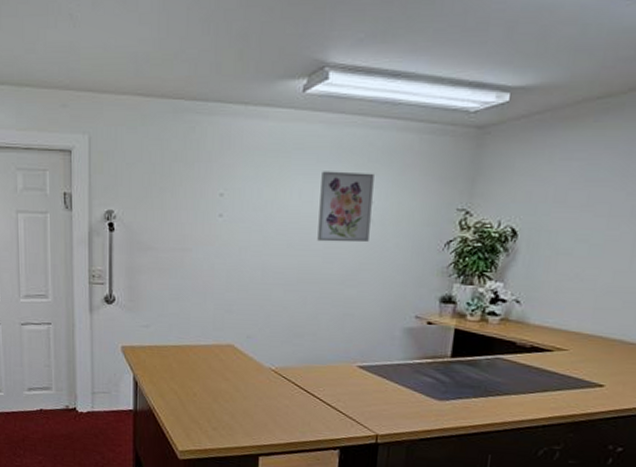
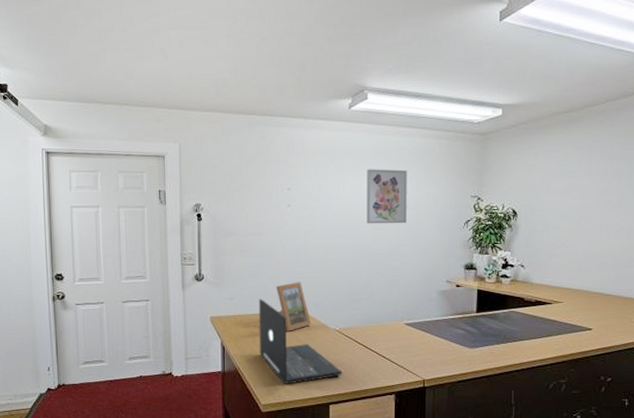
laptop: none [177,328,276,430] -> present [258,299,342,384]
picture frame: none [200,309,242,368] -> present [276,282,312,331]

